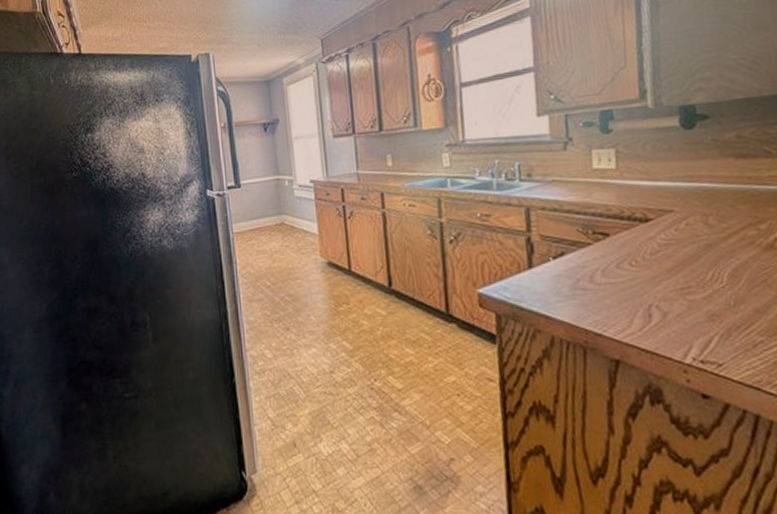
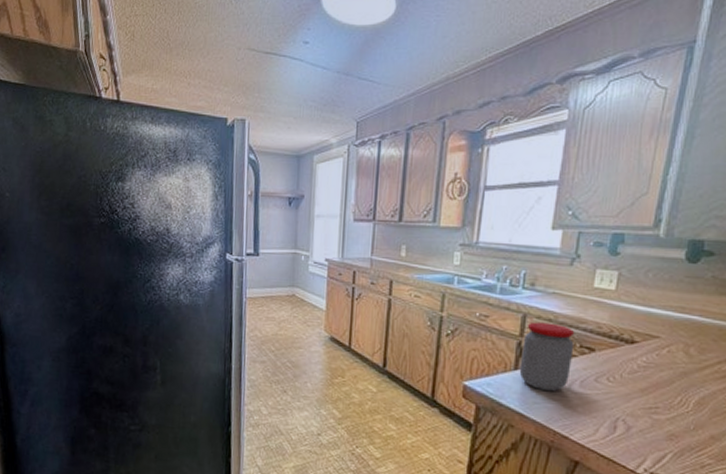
jar: none [531,212,589,287] -> present [519,321,575,392]

